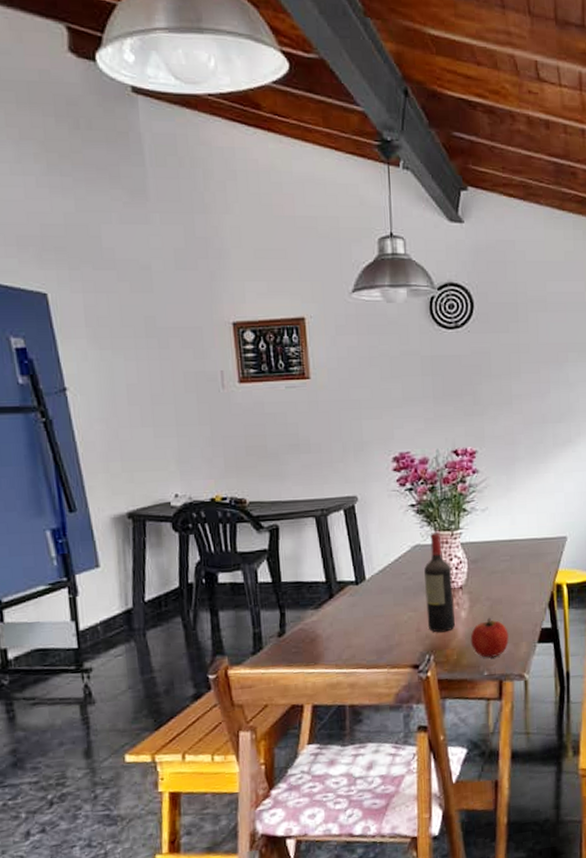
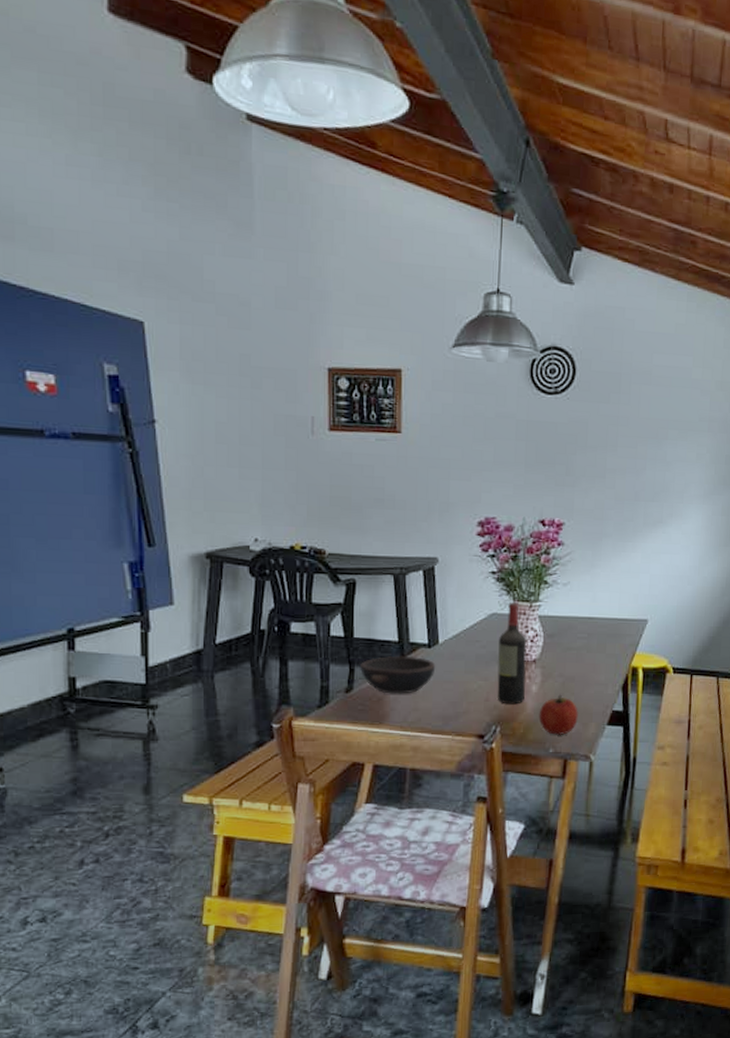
bowl: none [289,594,365,635] -> present [359,655,436,694]

